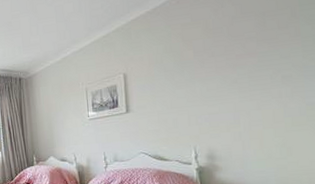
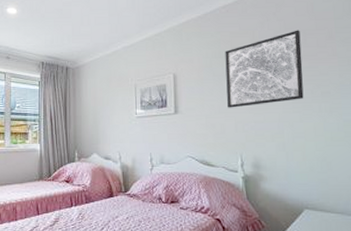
wall art: none [176,12,262,102] -> present [225,30,304,108]

